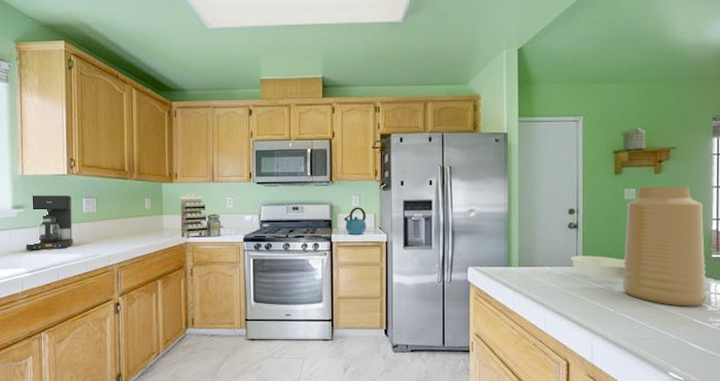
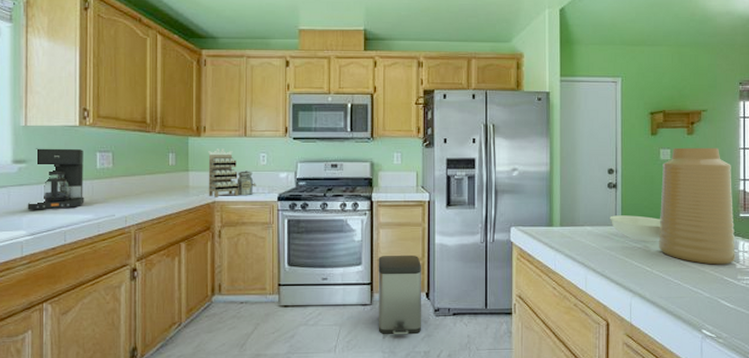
pedal bin: none [338,294,381,369] -> present [378,256,422,335]
kettle: present [343,207,366,234] -> none [384,165,408,193]
decorative pot: present [620,128,646,152] -> none [656,90,680,113]

